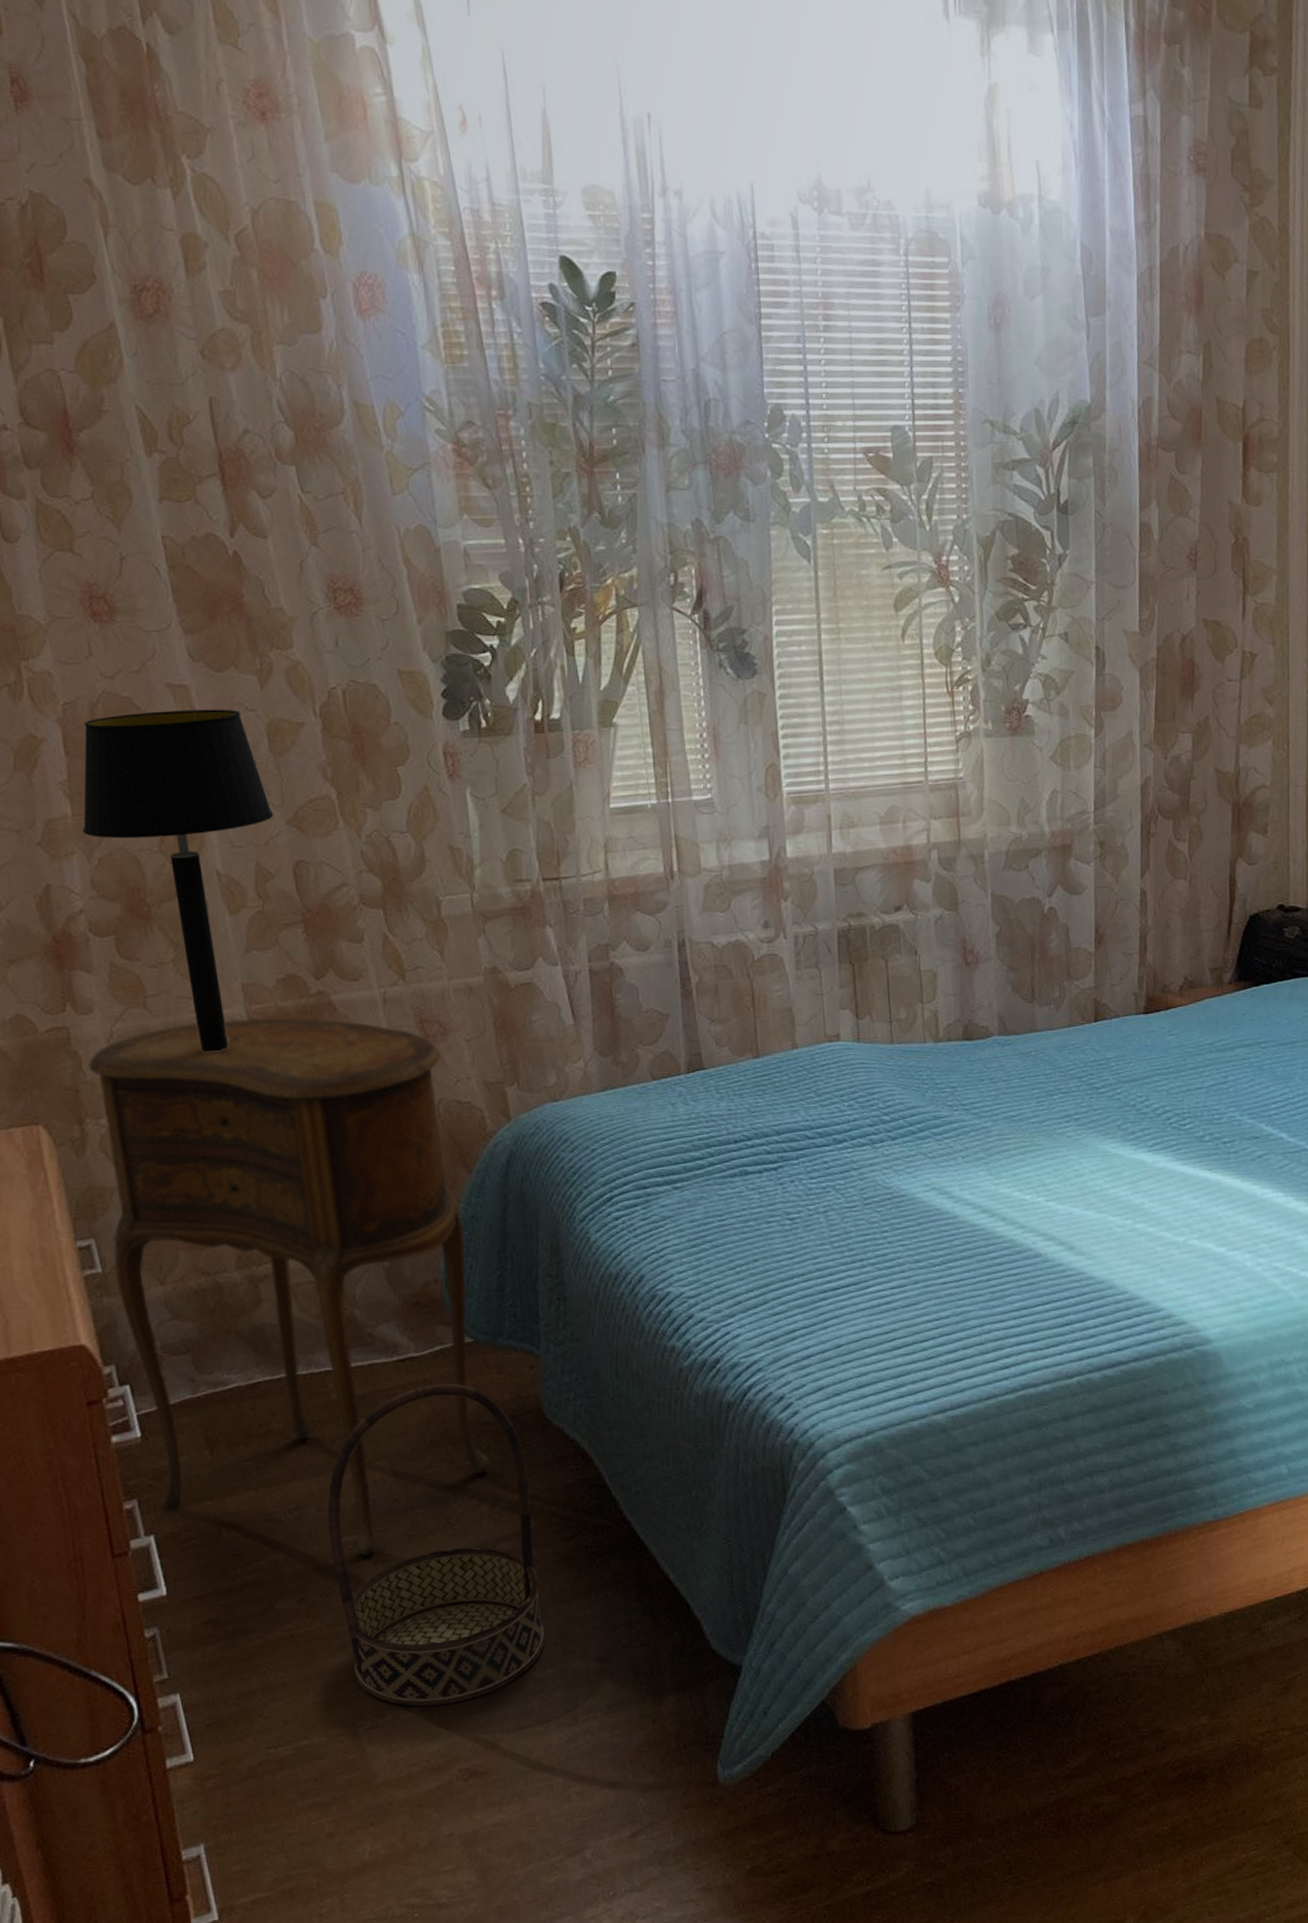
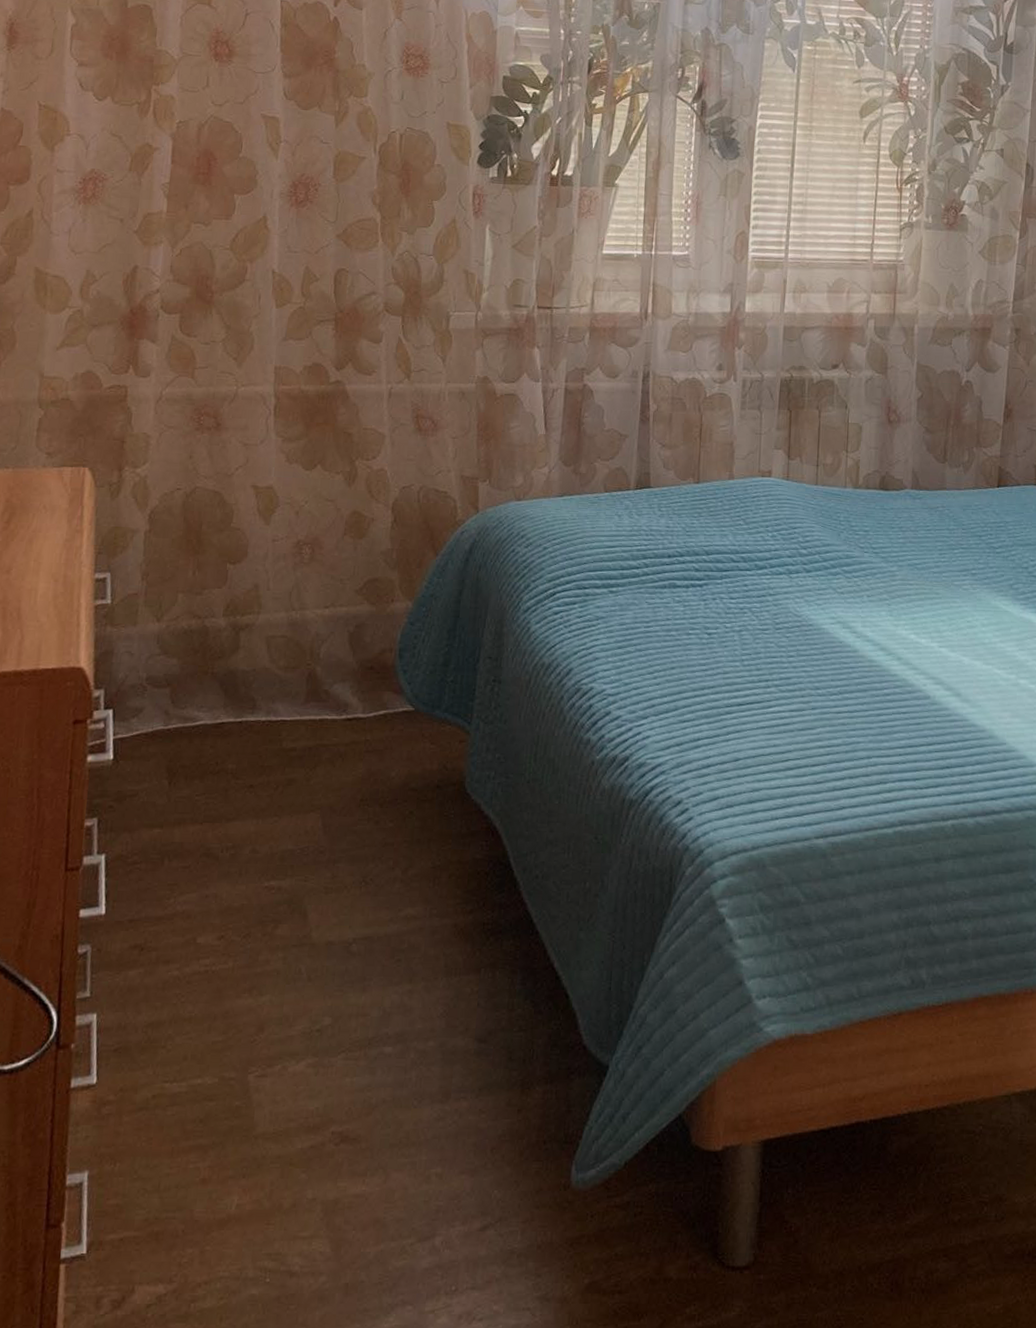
table lamp: present [82,709,273,1053] -> none [172,135,327,422]
side table: present [88,1017,490,1557] -> none [115,395,430,903]
basket: present [327,1383,546,1707] -> none [254,745,443,1063]

